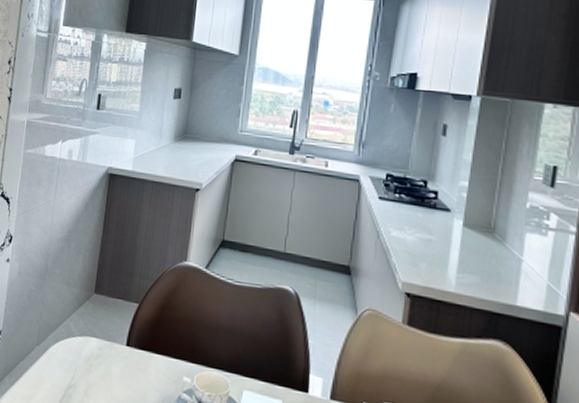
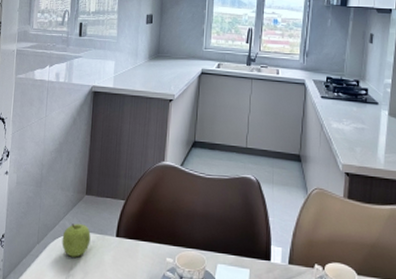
fruit: none [64,325,98,366] -> present [62,224,91,257]

